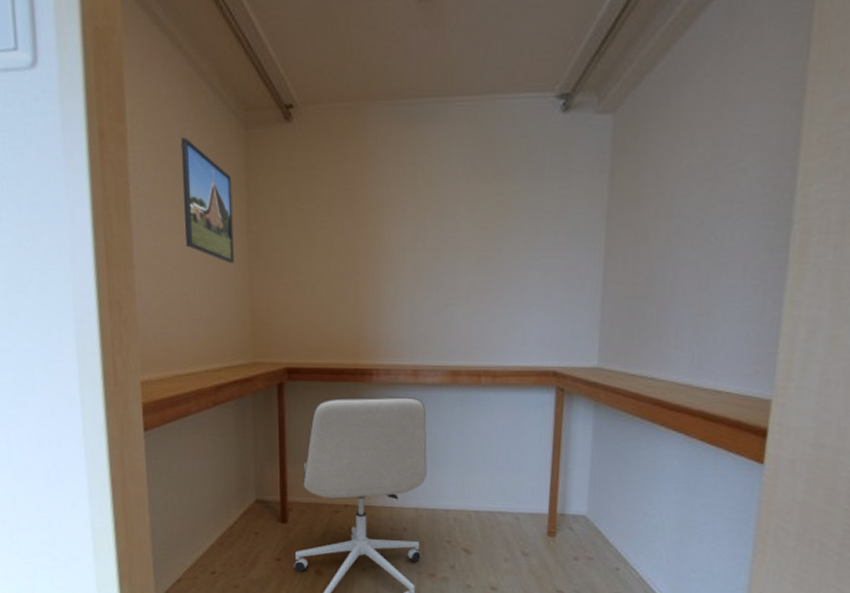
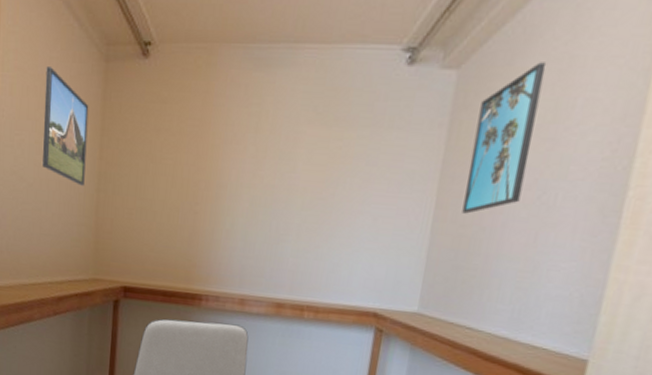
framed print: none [632,101,701,261] -> present [462,62,547,214]

